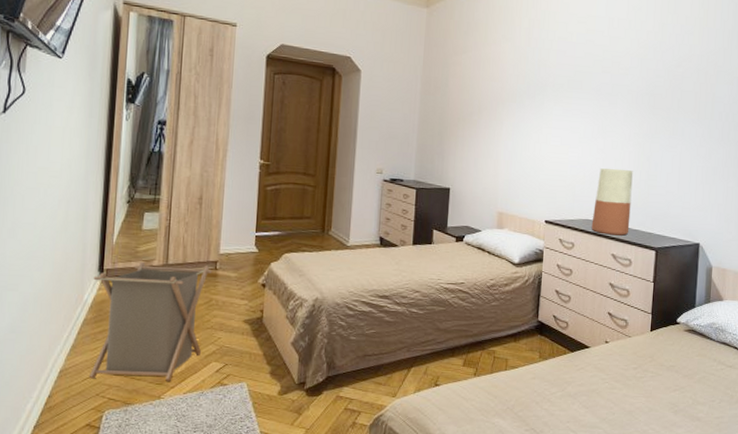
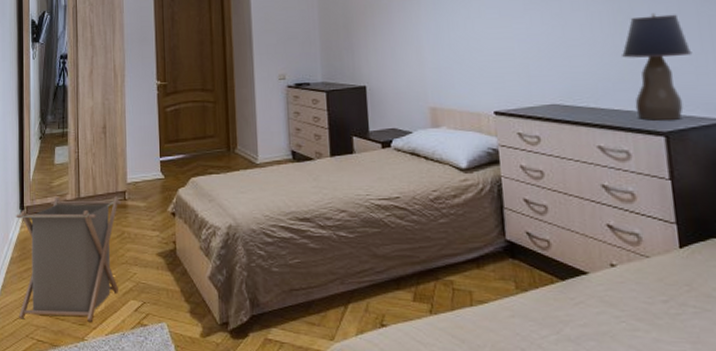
vase: present [591,168,633,236] -> none [559,34,619,122]
table lamp: none [639,158,683,240] -> present [622,12,693,122]

